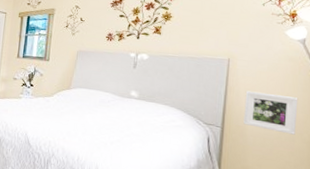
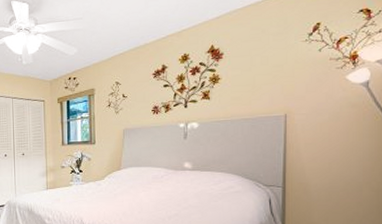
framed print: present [243,90,298,135] -> none [306,145,364,184]

